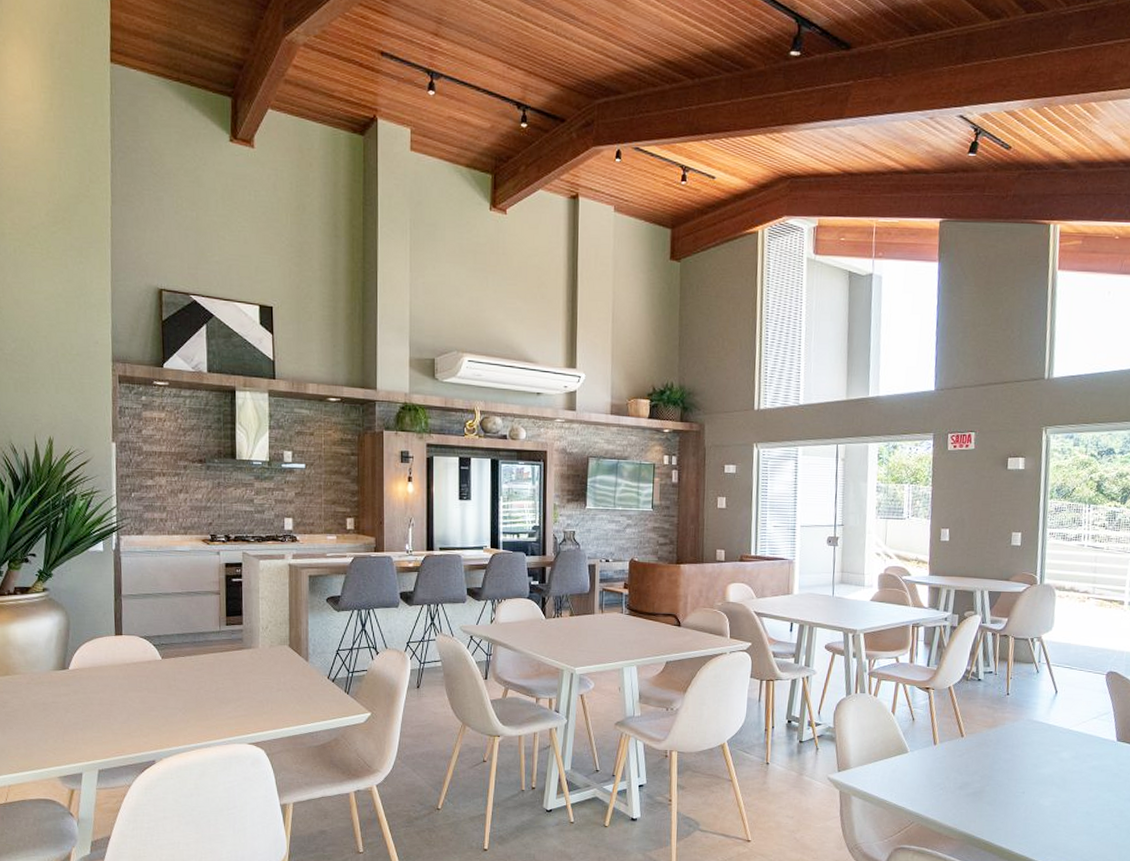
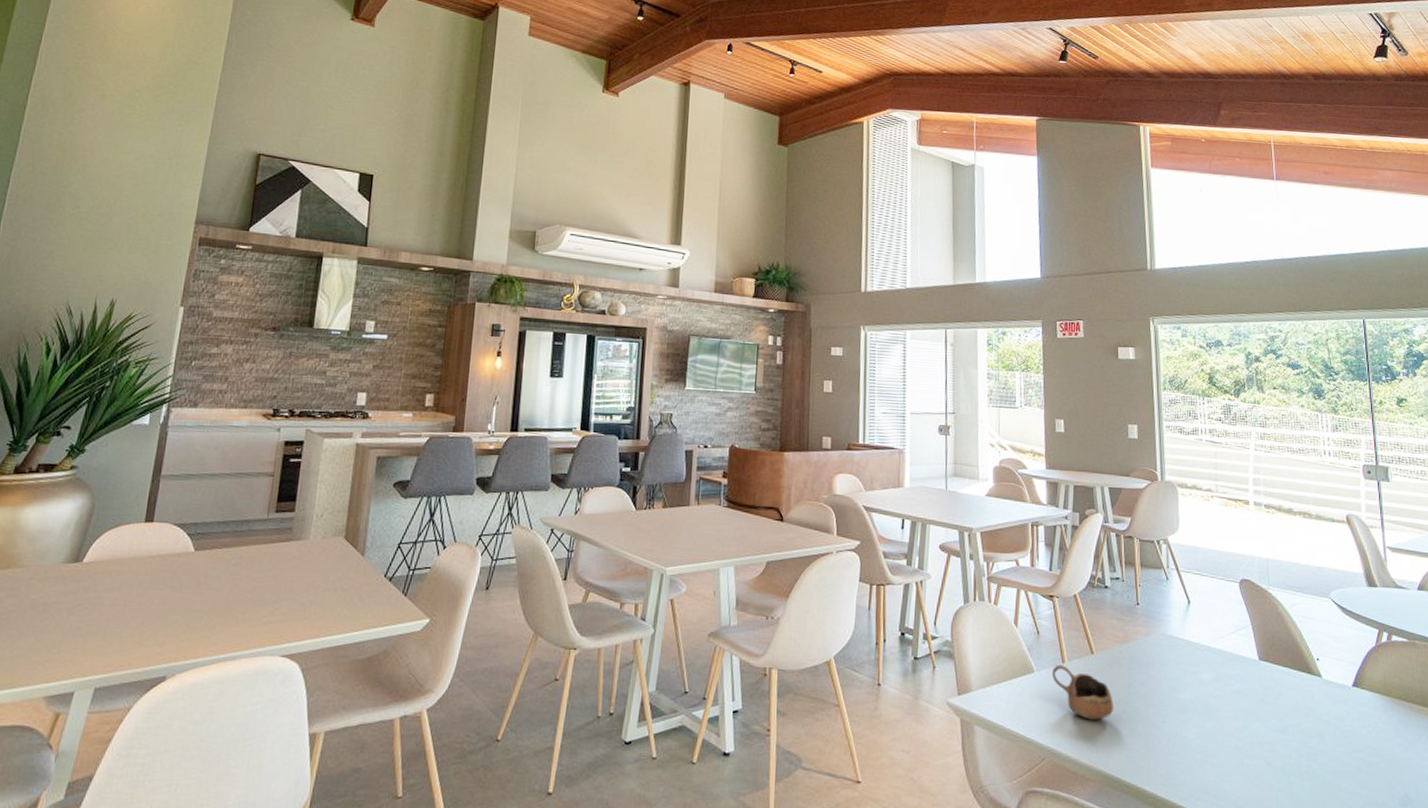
cup: none [924,746,979,791] -> present [1052,664,1113,720]

